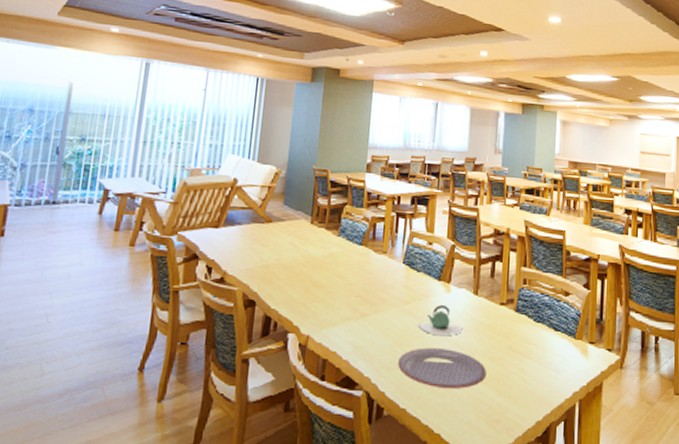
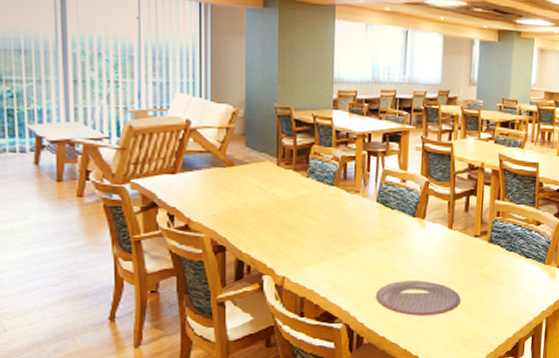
teapot: present [417,305,463,335] -> none [393,241,438,268]

